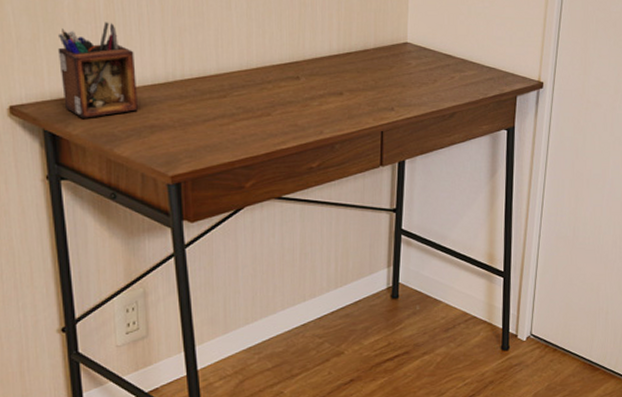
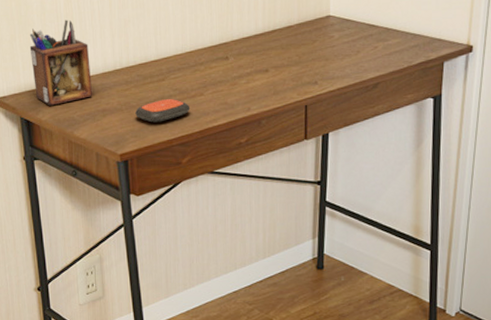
remote control: none [191,117,256,142] -> present [135,98,191,123]

